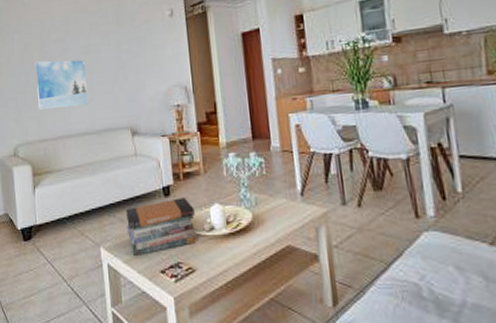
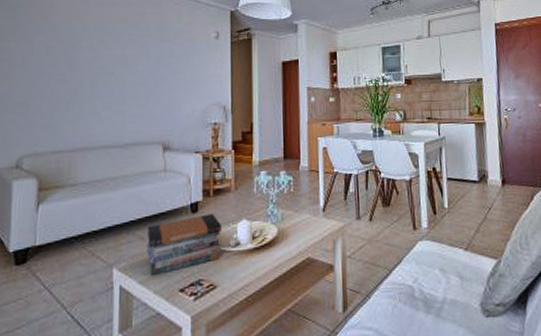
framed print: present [34,59,90,111] -> none [55,66,119,119]

